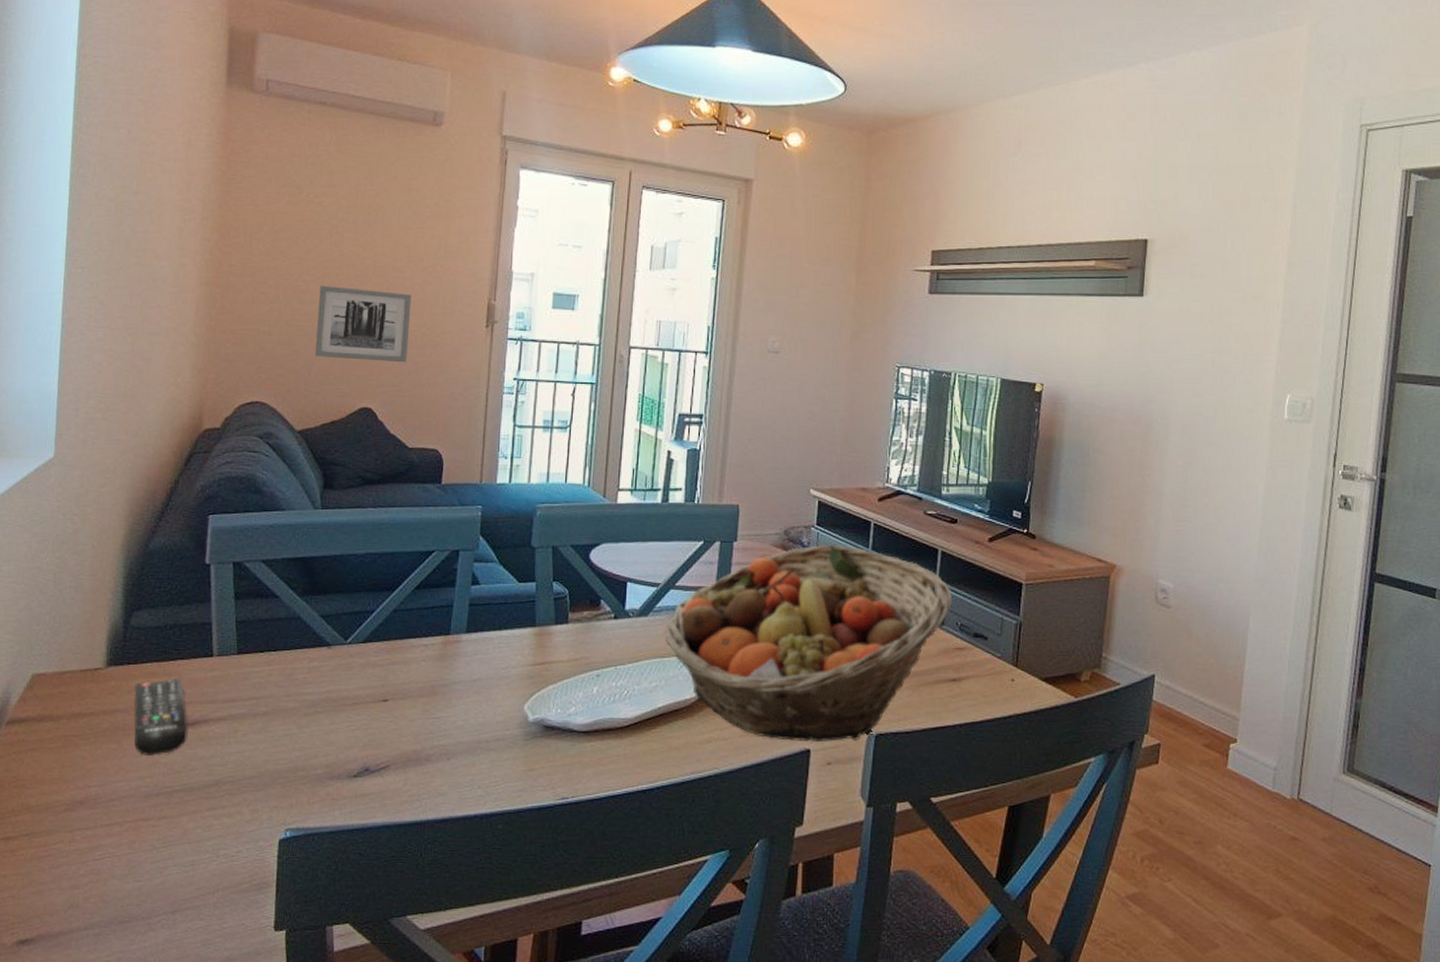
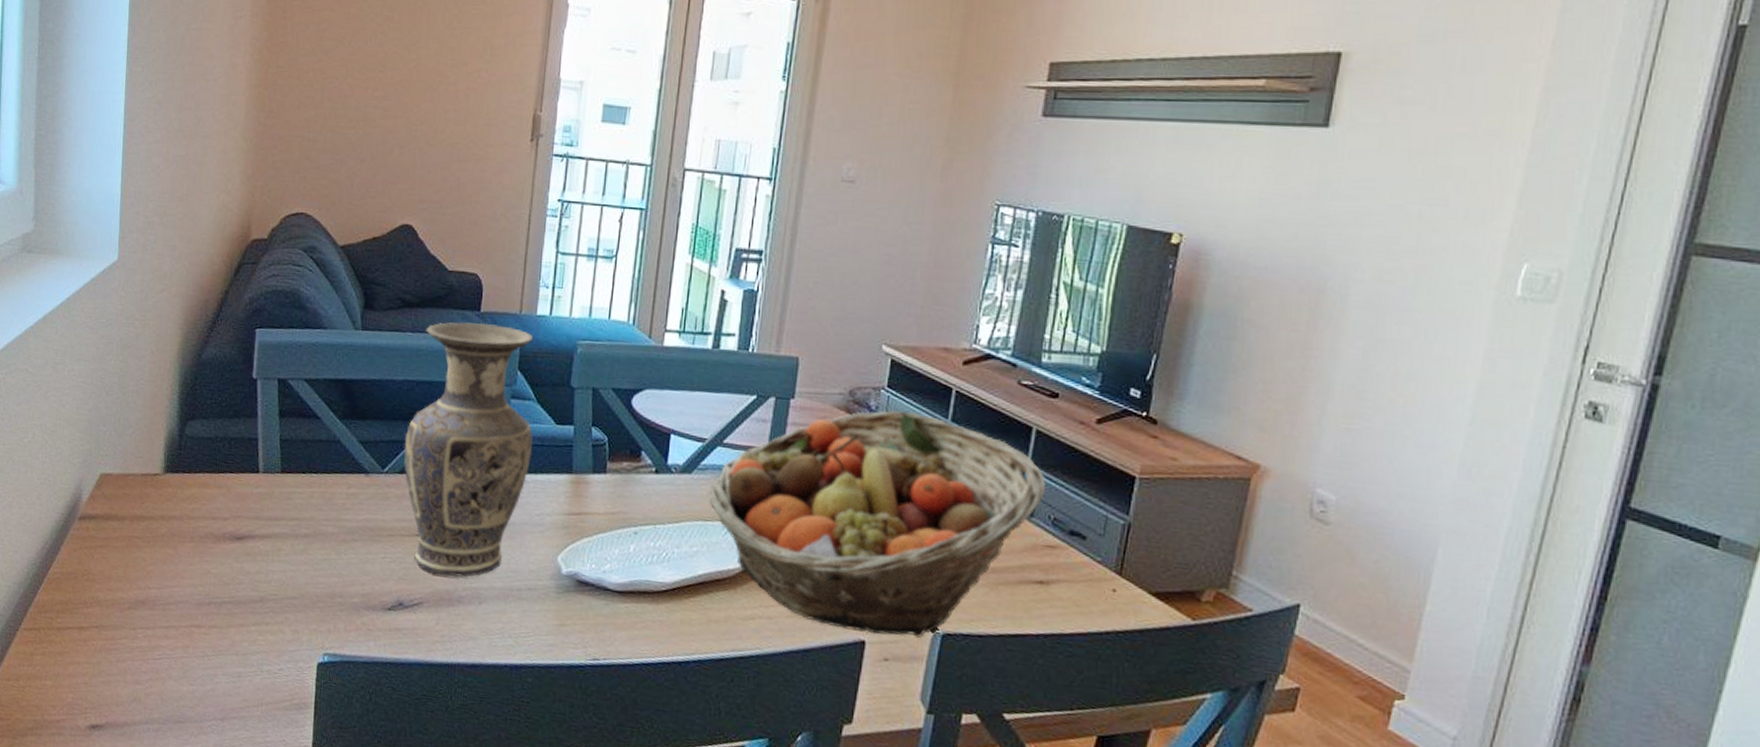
remote control: present [134,679,188,755] -> none [188,491,236,565]
wall art: present [314,285,412,363] -> none [357,89,455,178]
vase: none [367,494,497,737] -> present [403,322,534,577]

